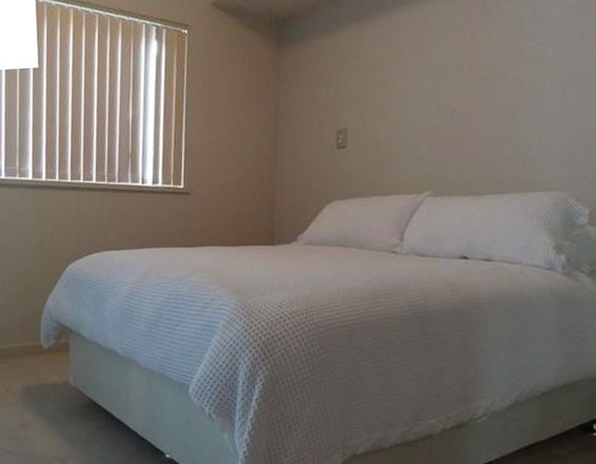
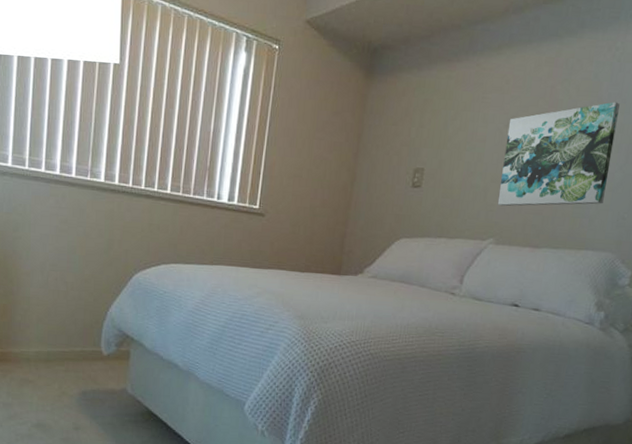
wall art: none [429,37,547,157] -> present [497,101,620,207]

